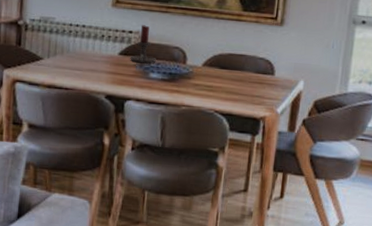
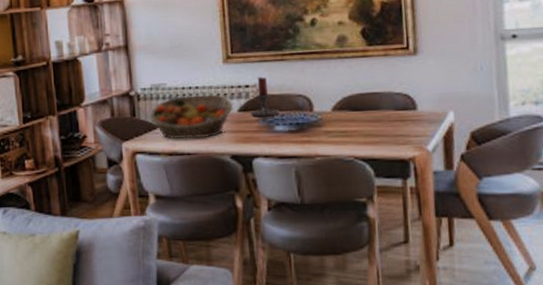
fruit basket: none [34,32,115,76] -> present [149,94,233,140]

